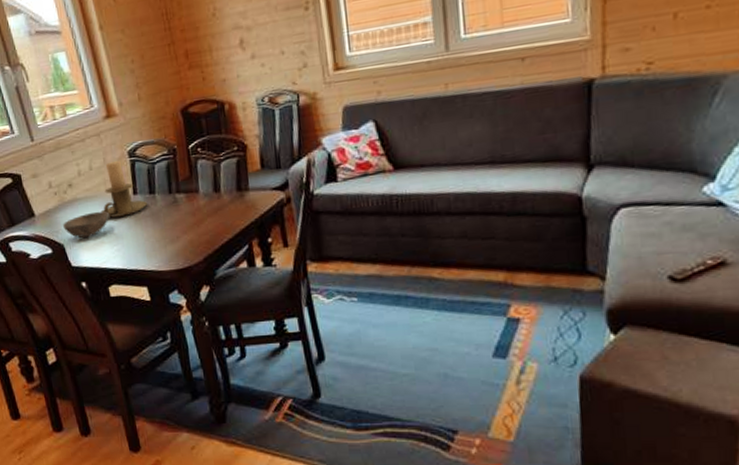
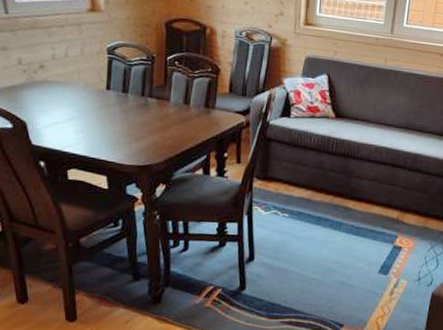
bowl: present [63,211,110,239] -> none [28,97,80,121]
candle holder: present [100,161,148,218] -> none [70,54,120,108]

